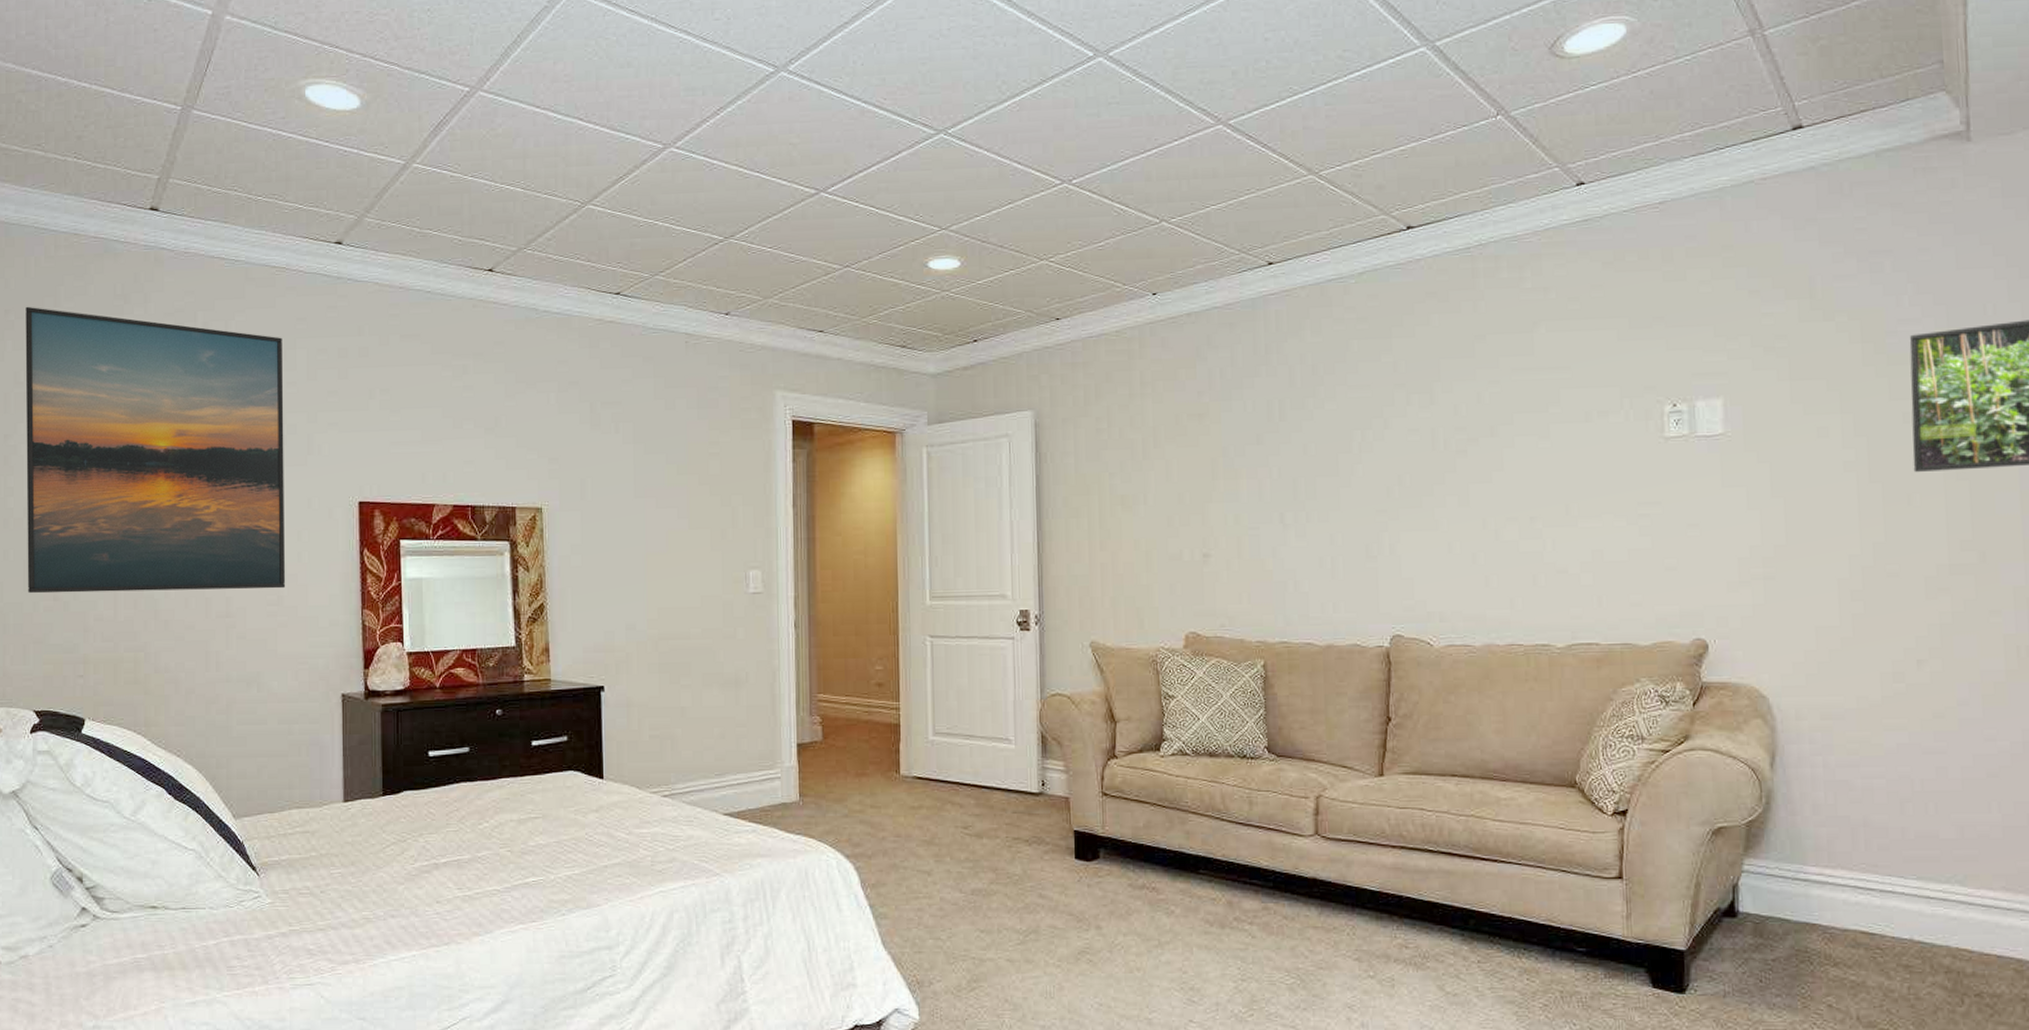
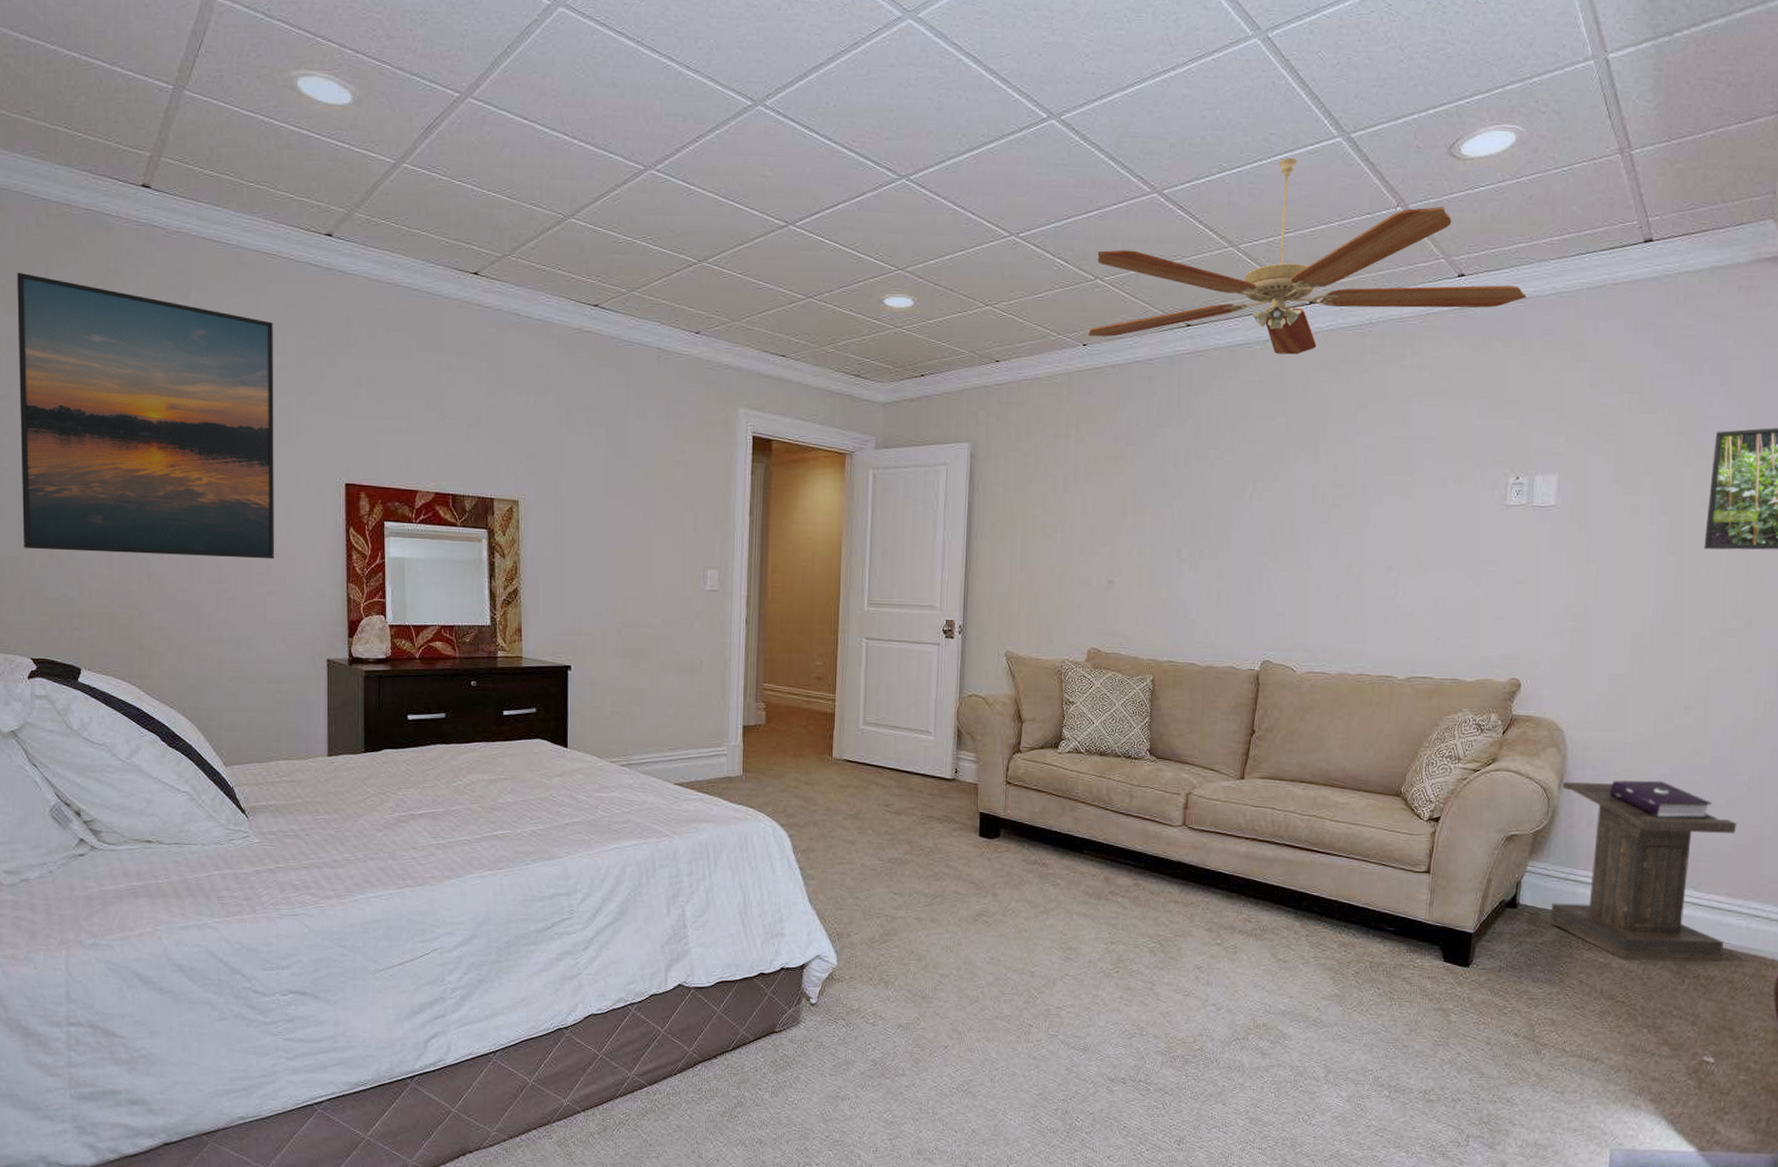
ceiling fan: none [1156,73,1660,287] -> present [1087,157,1527,355]
lectern: none [1774,752,2009,977] -> present [1549,779,1737,963]

